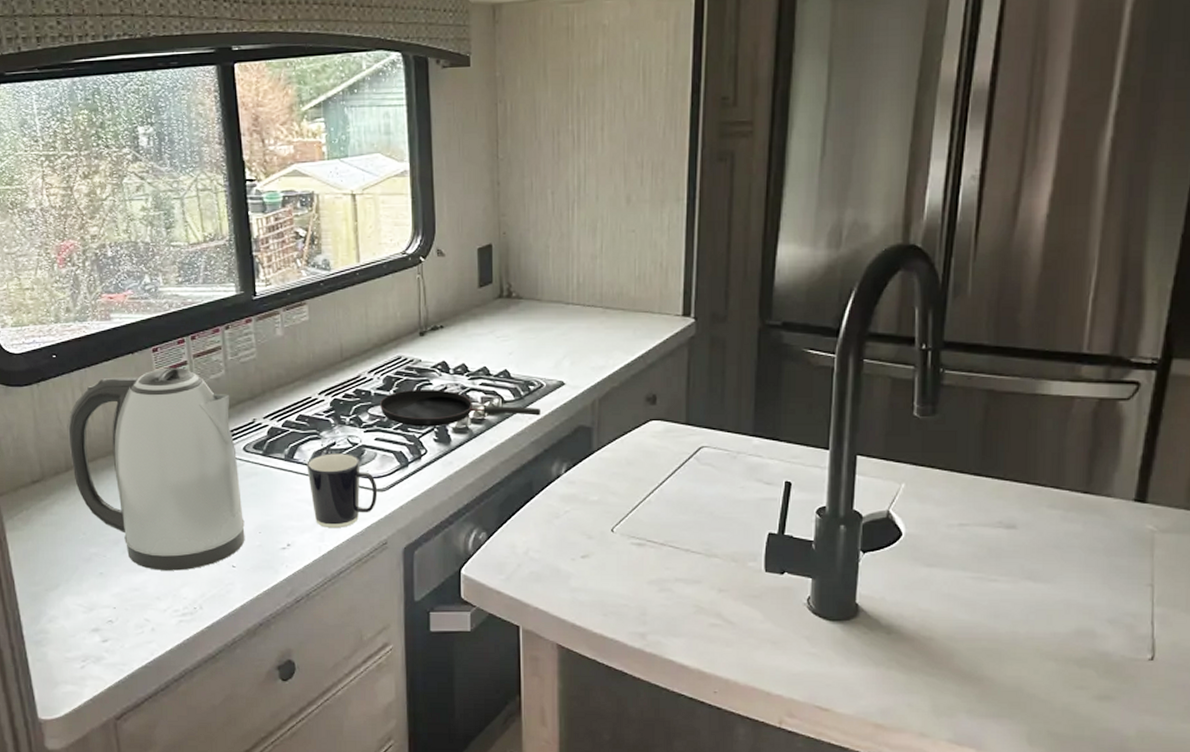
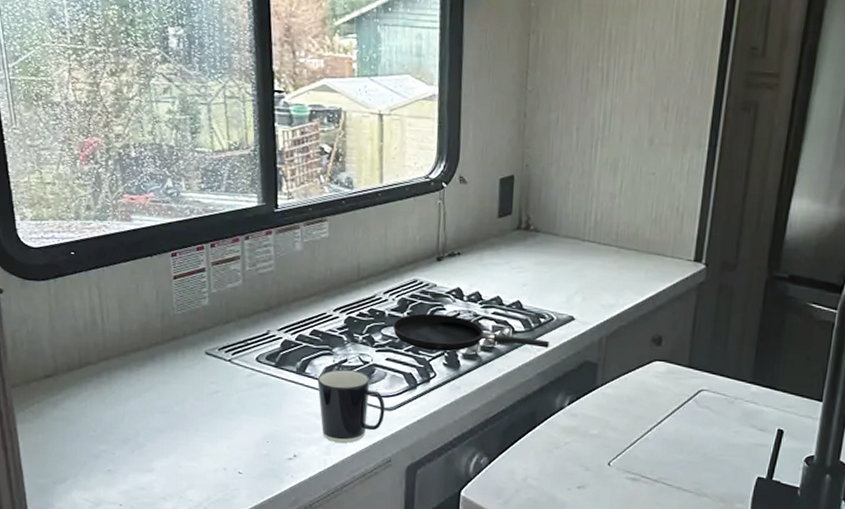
kettle: present [67,367,245,571] -> none [82,273,253,474]

